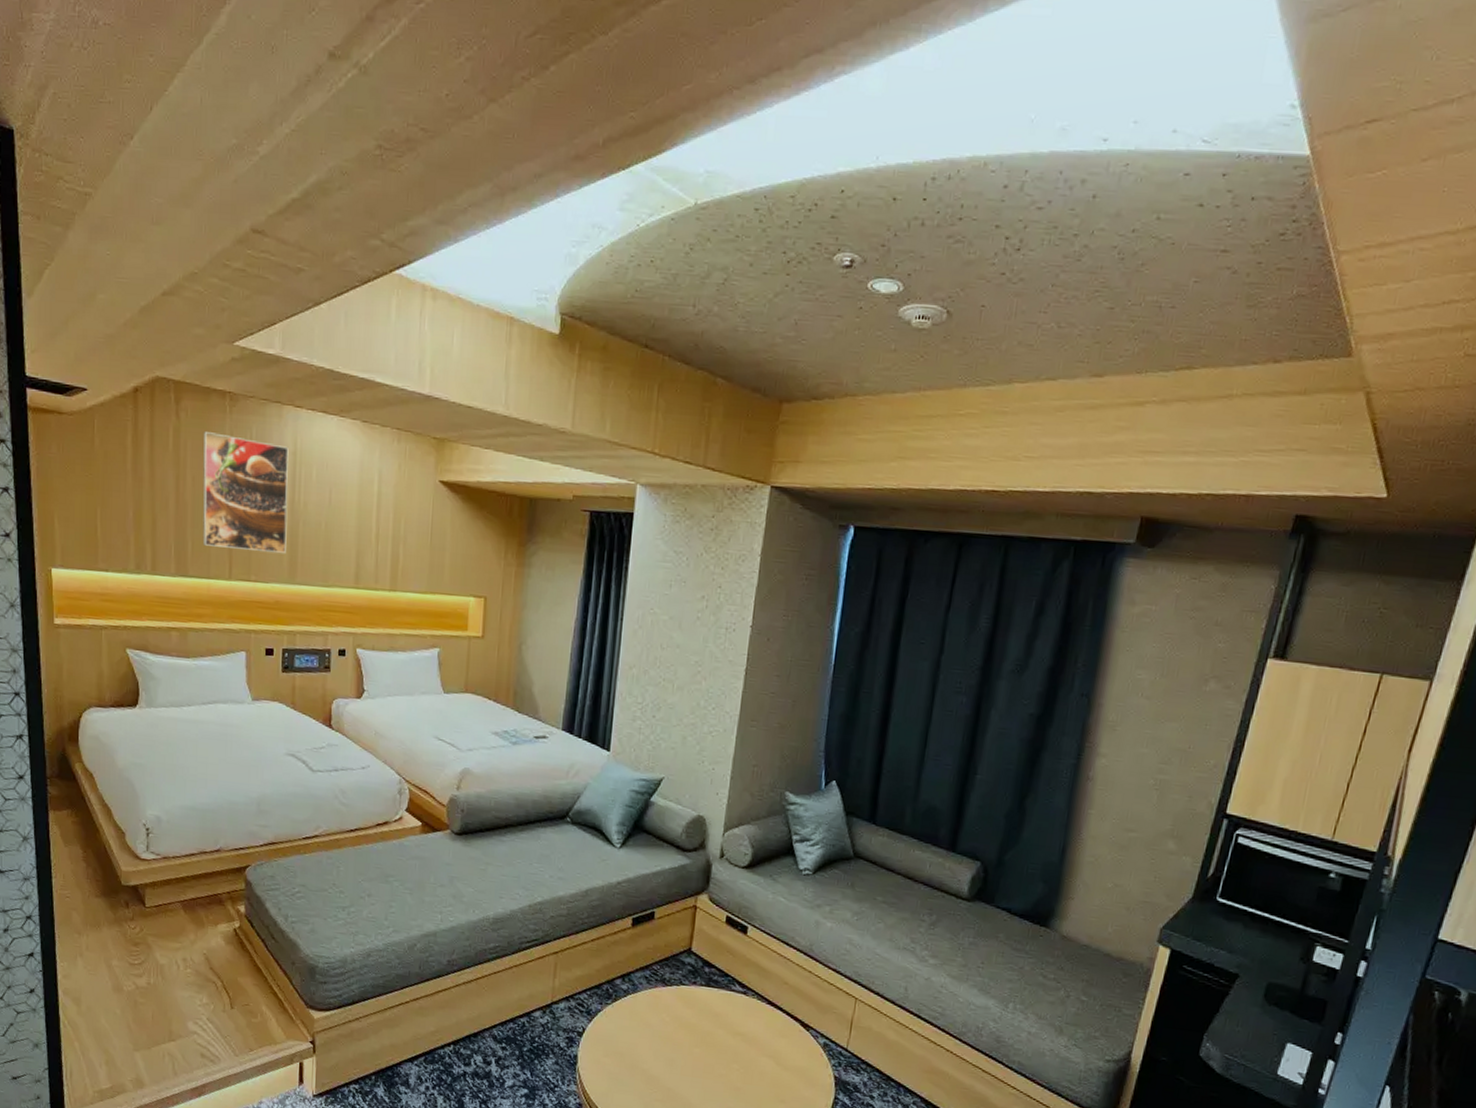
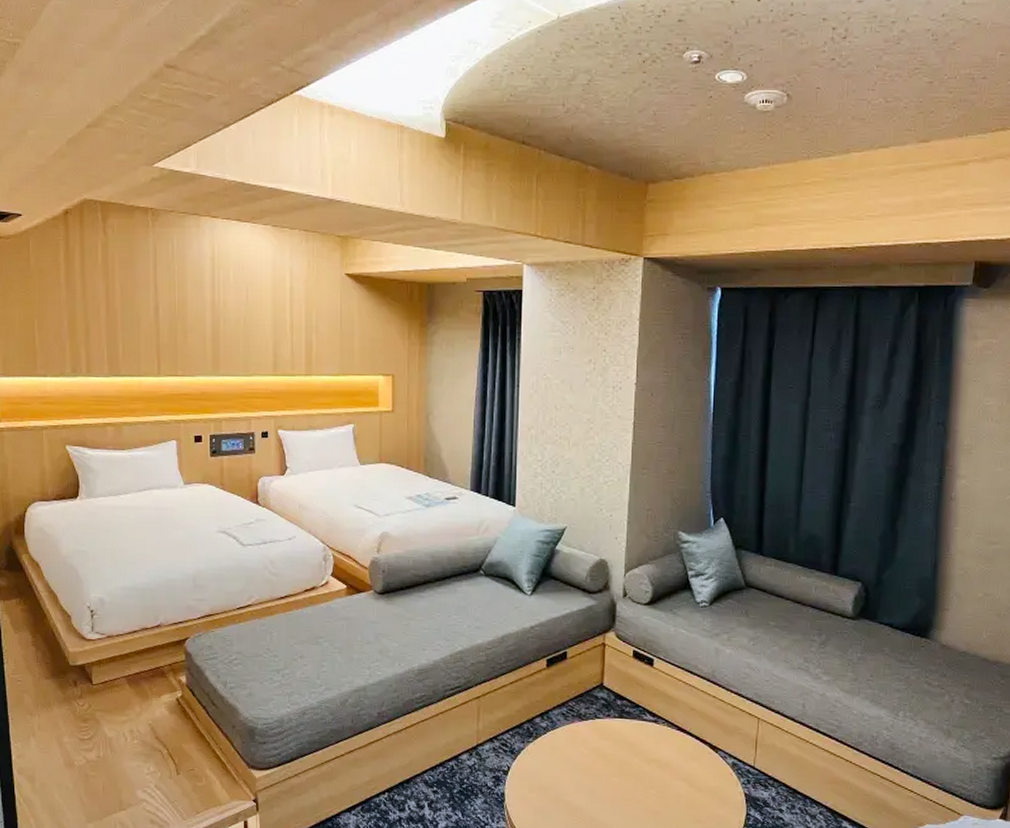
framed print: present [202,432,289,553] -> none [129,245,209,348]

